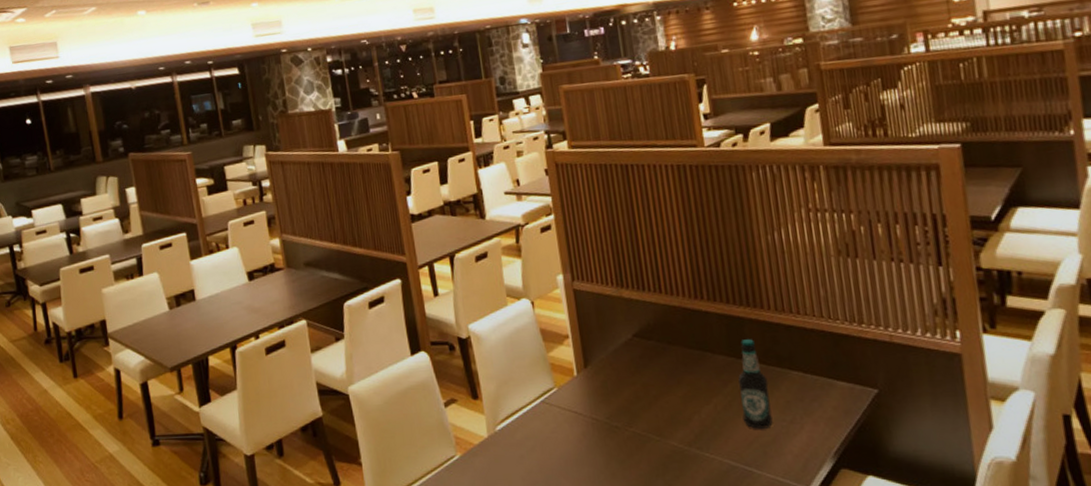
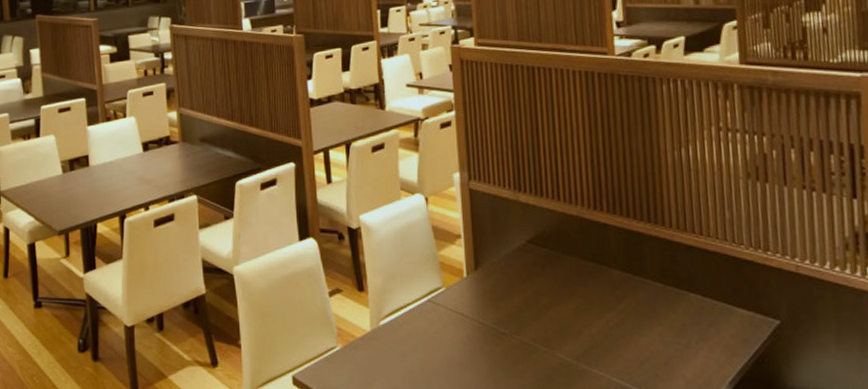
bottle: present [738,339,773,429] -> none [633,256,667,350]

